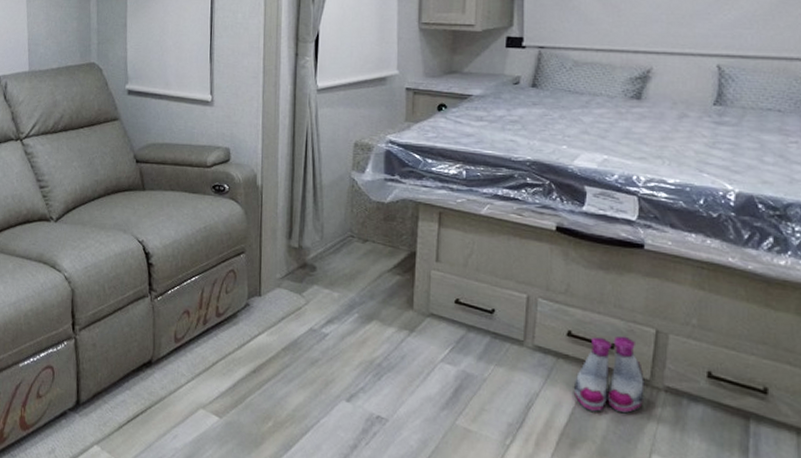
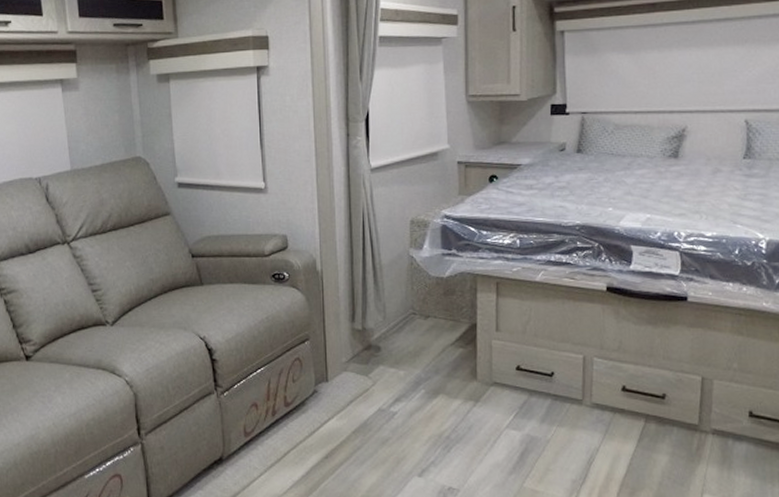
boots: present [573,336,644,414] -> none [629,386,694,460]

